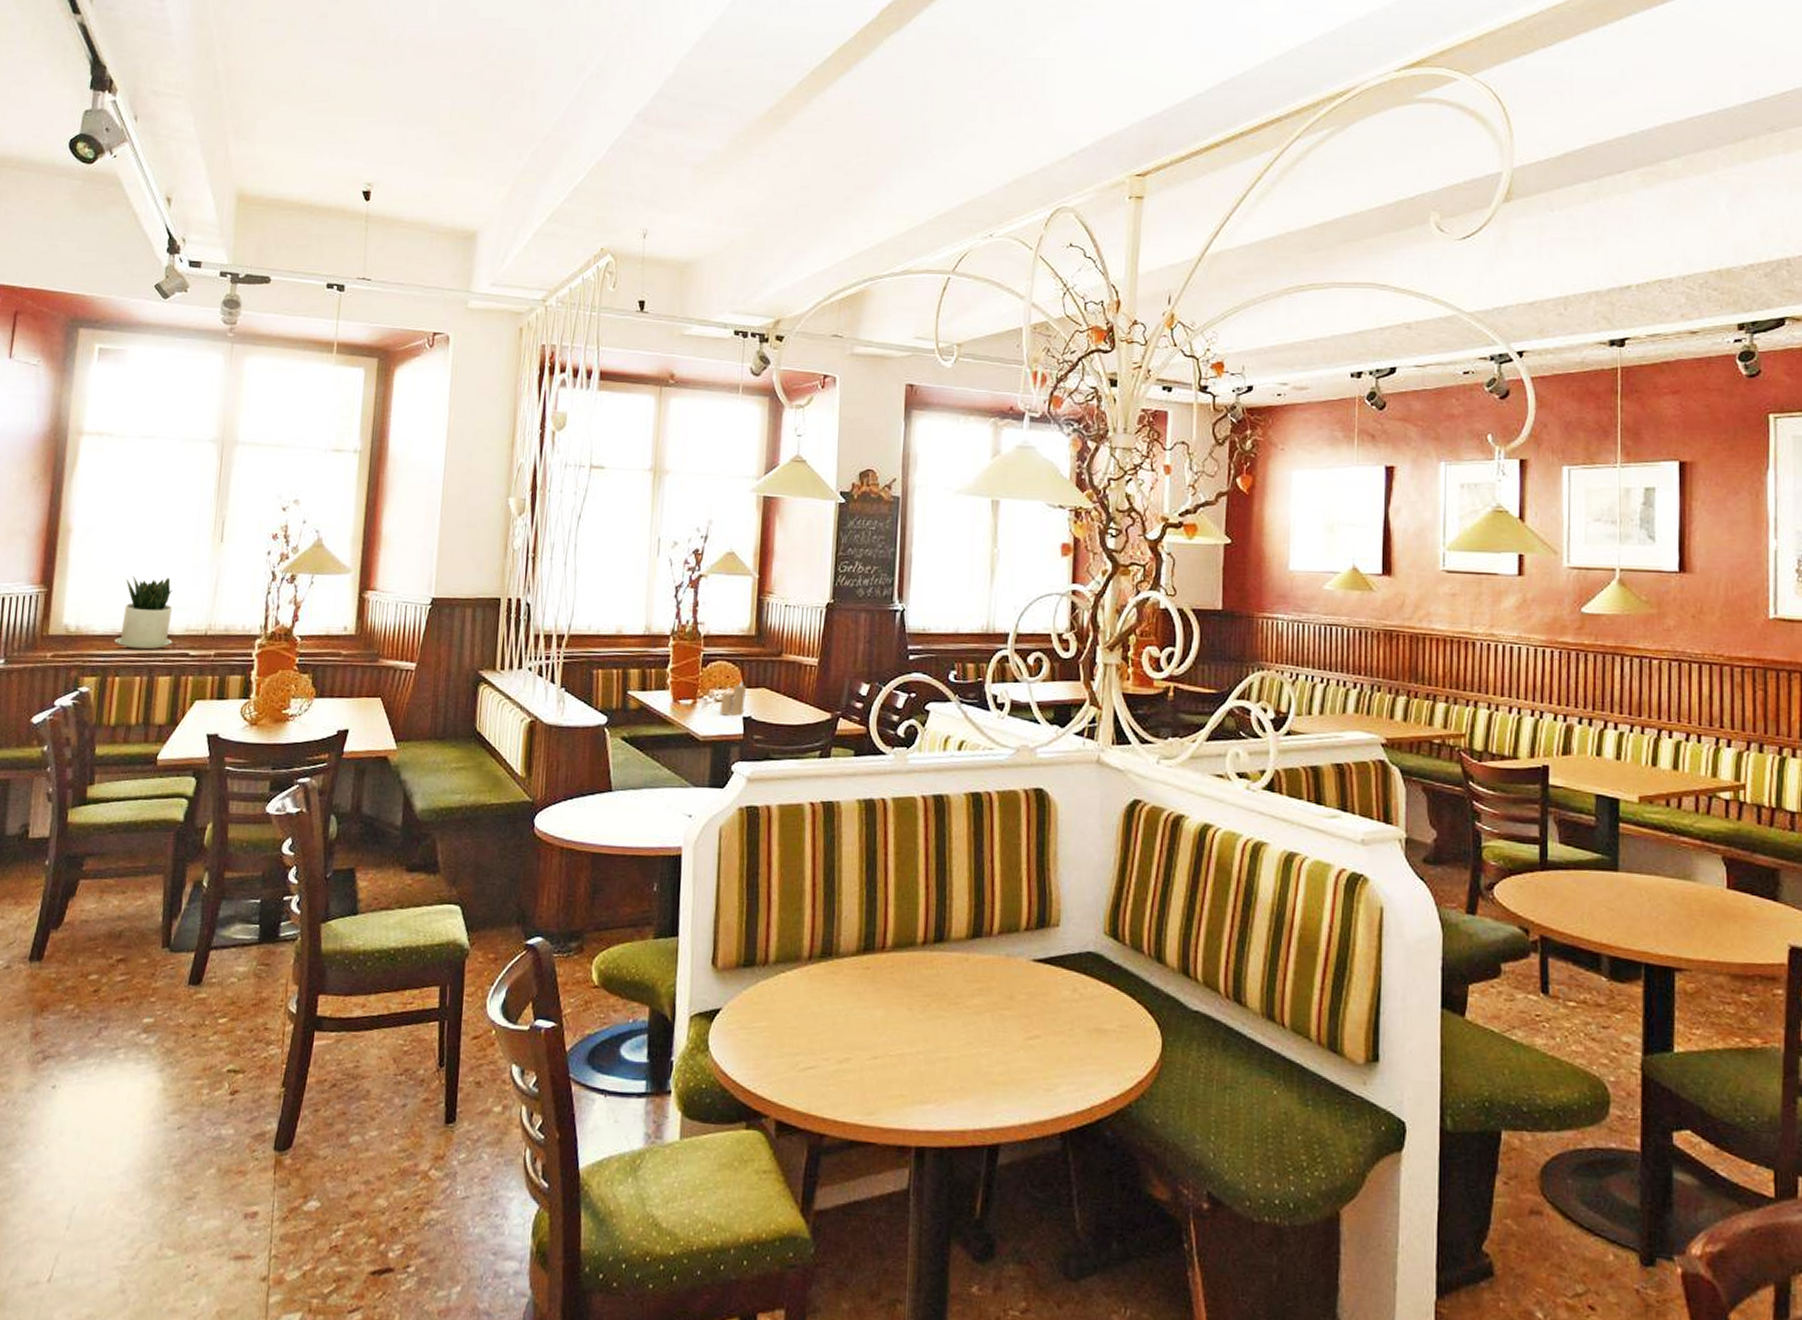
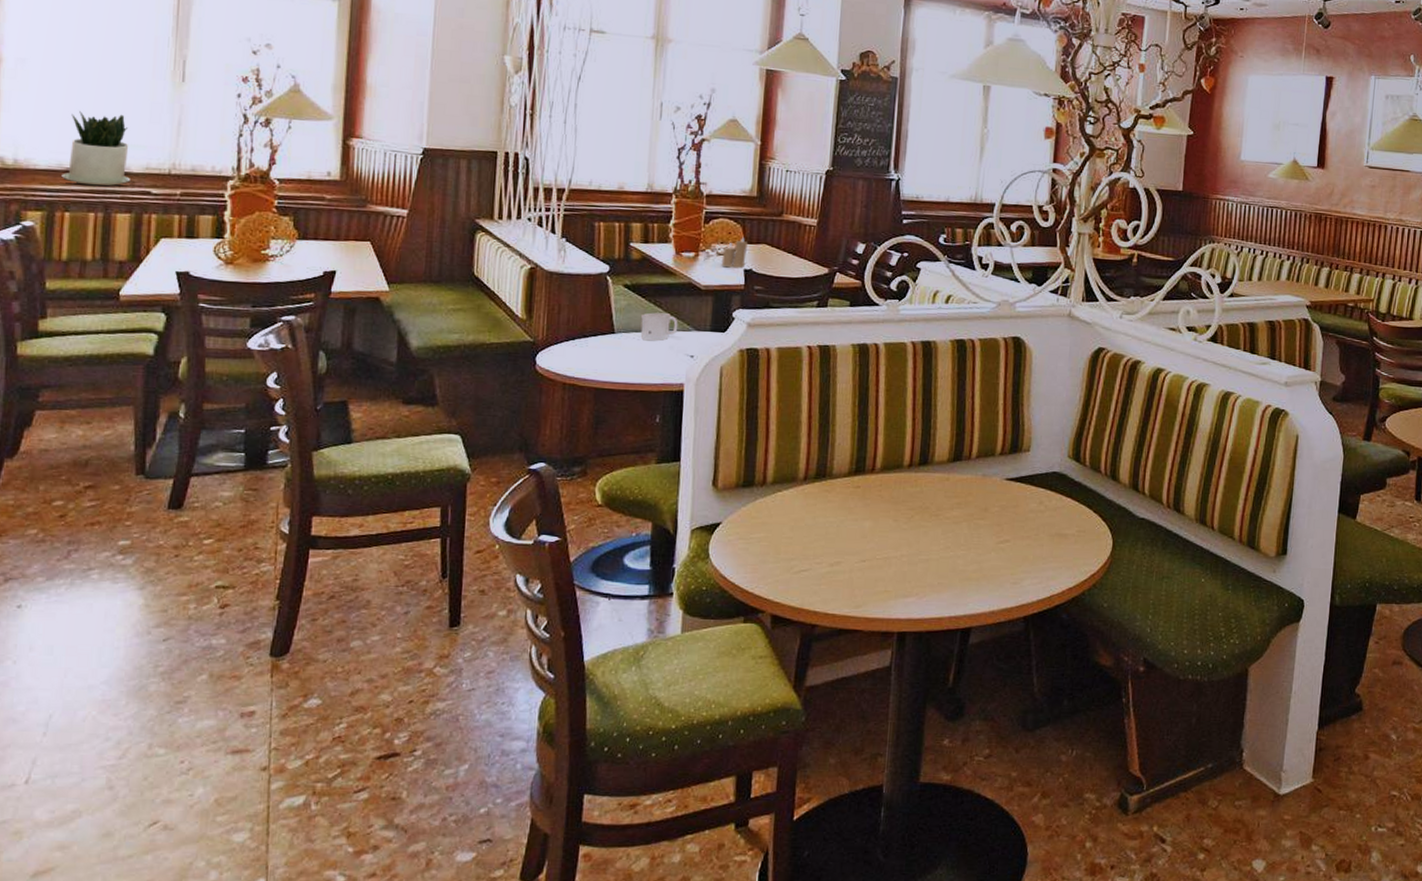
mug: none [638,767,676,800] -> present [640,312,678,342]

